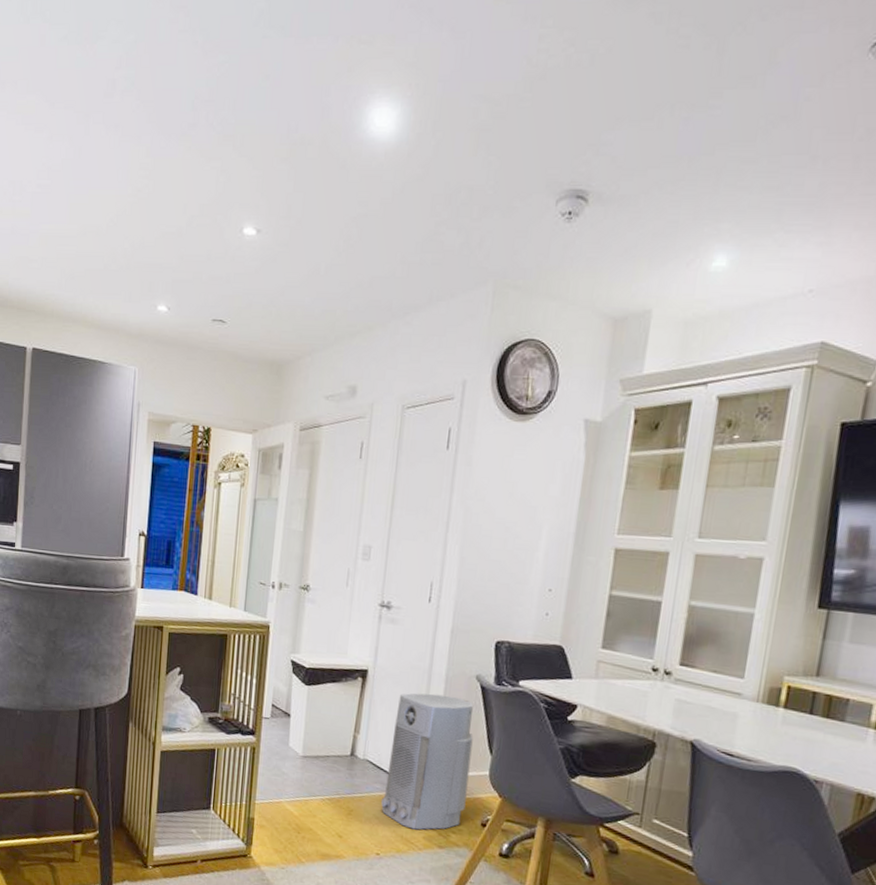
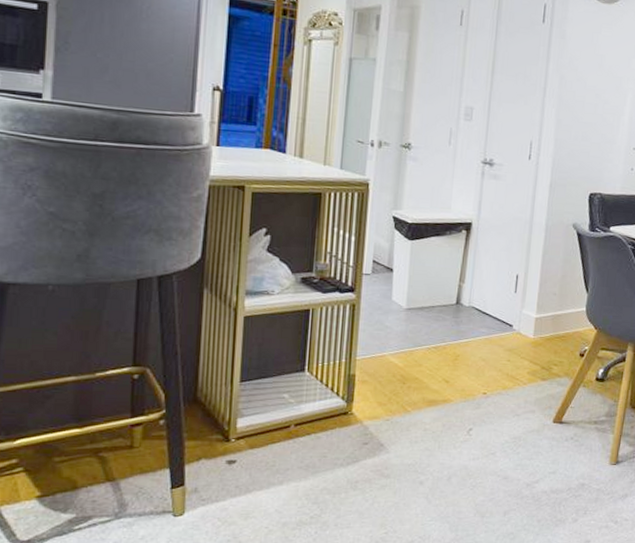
air purifier: present [380,693,473,830] -> none [486,242,571,367]

